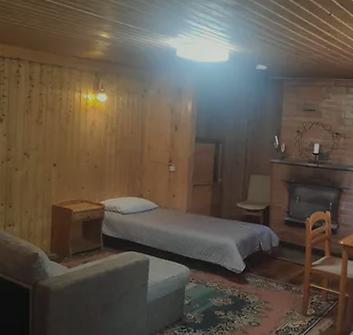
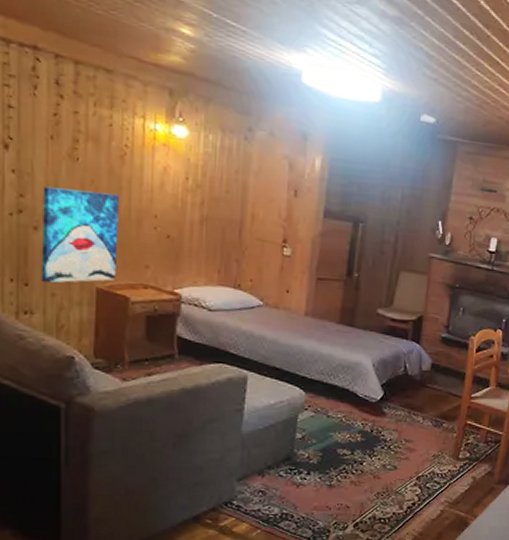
wall art: none [19,142,66,205] -> present [41,186,119,283]

